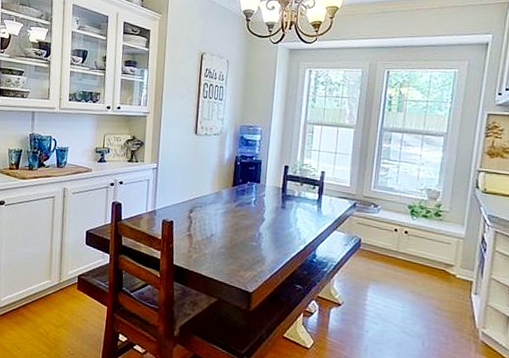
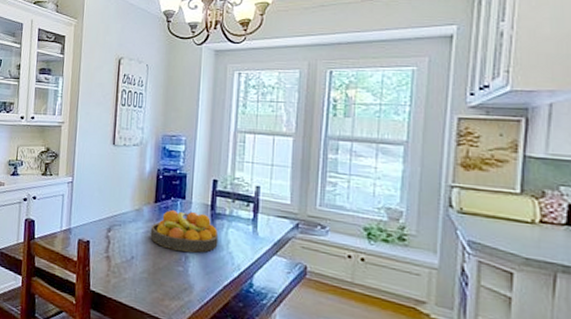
fruit bowl: none [228,193,288,230] -> present [150,210,219,253]

